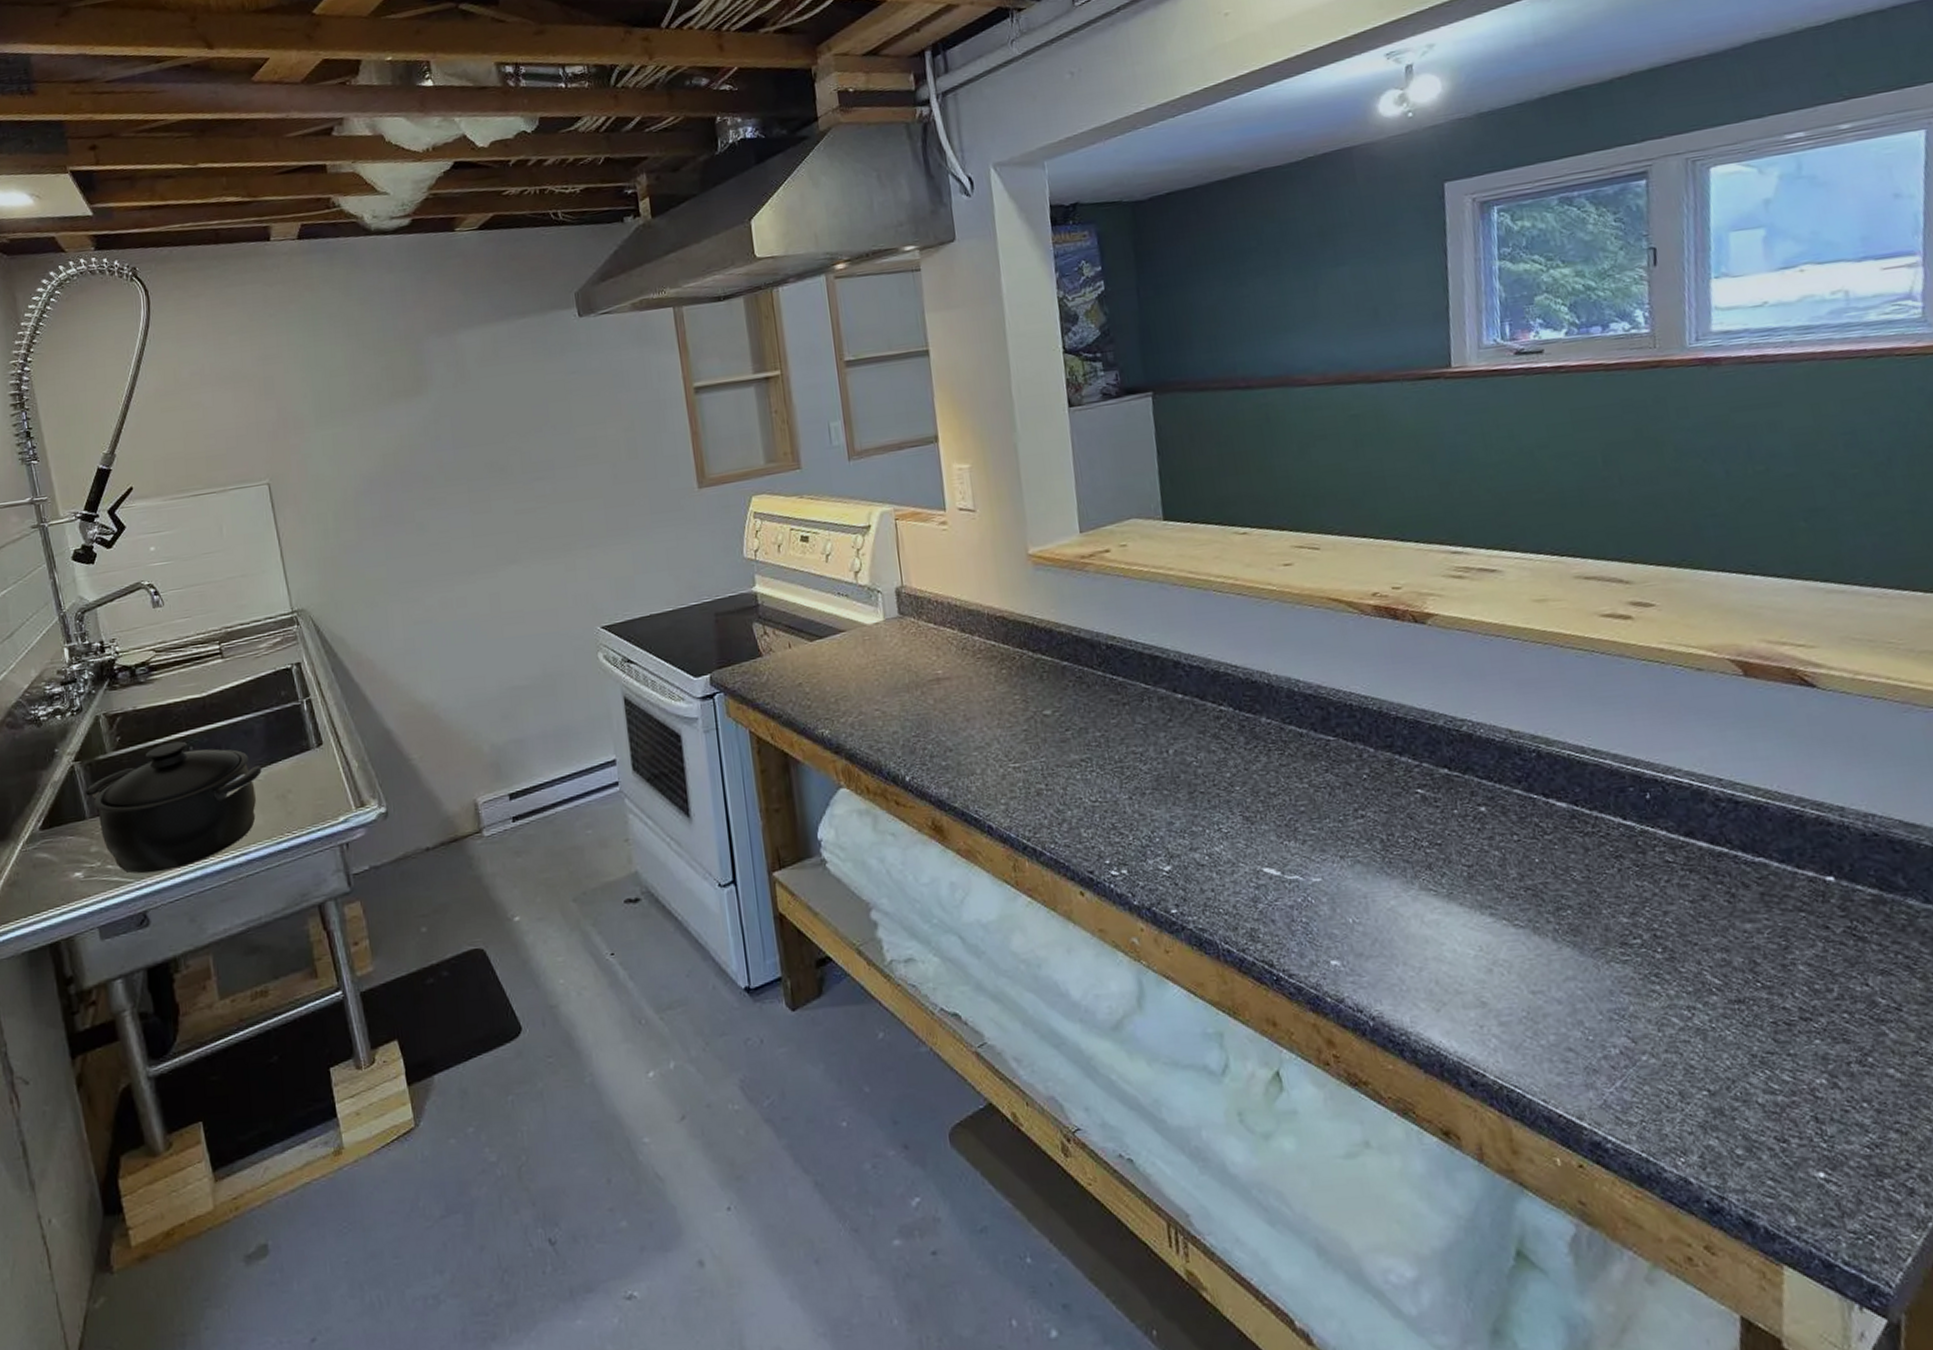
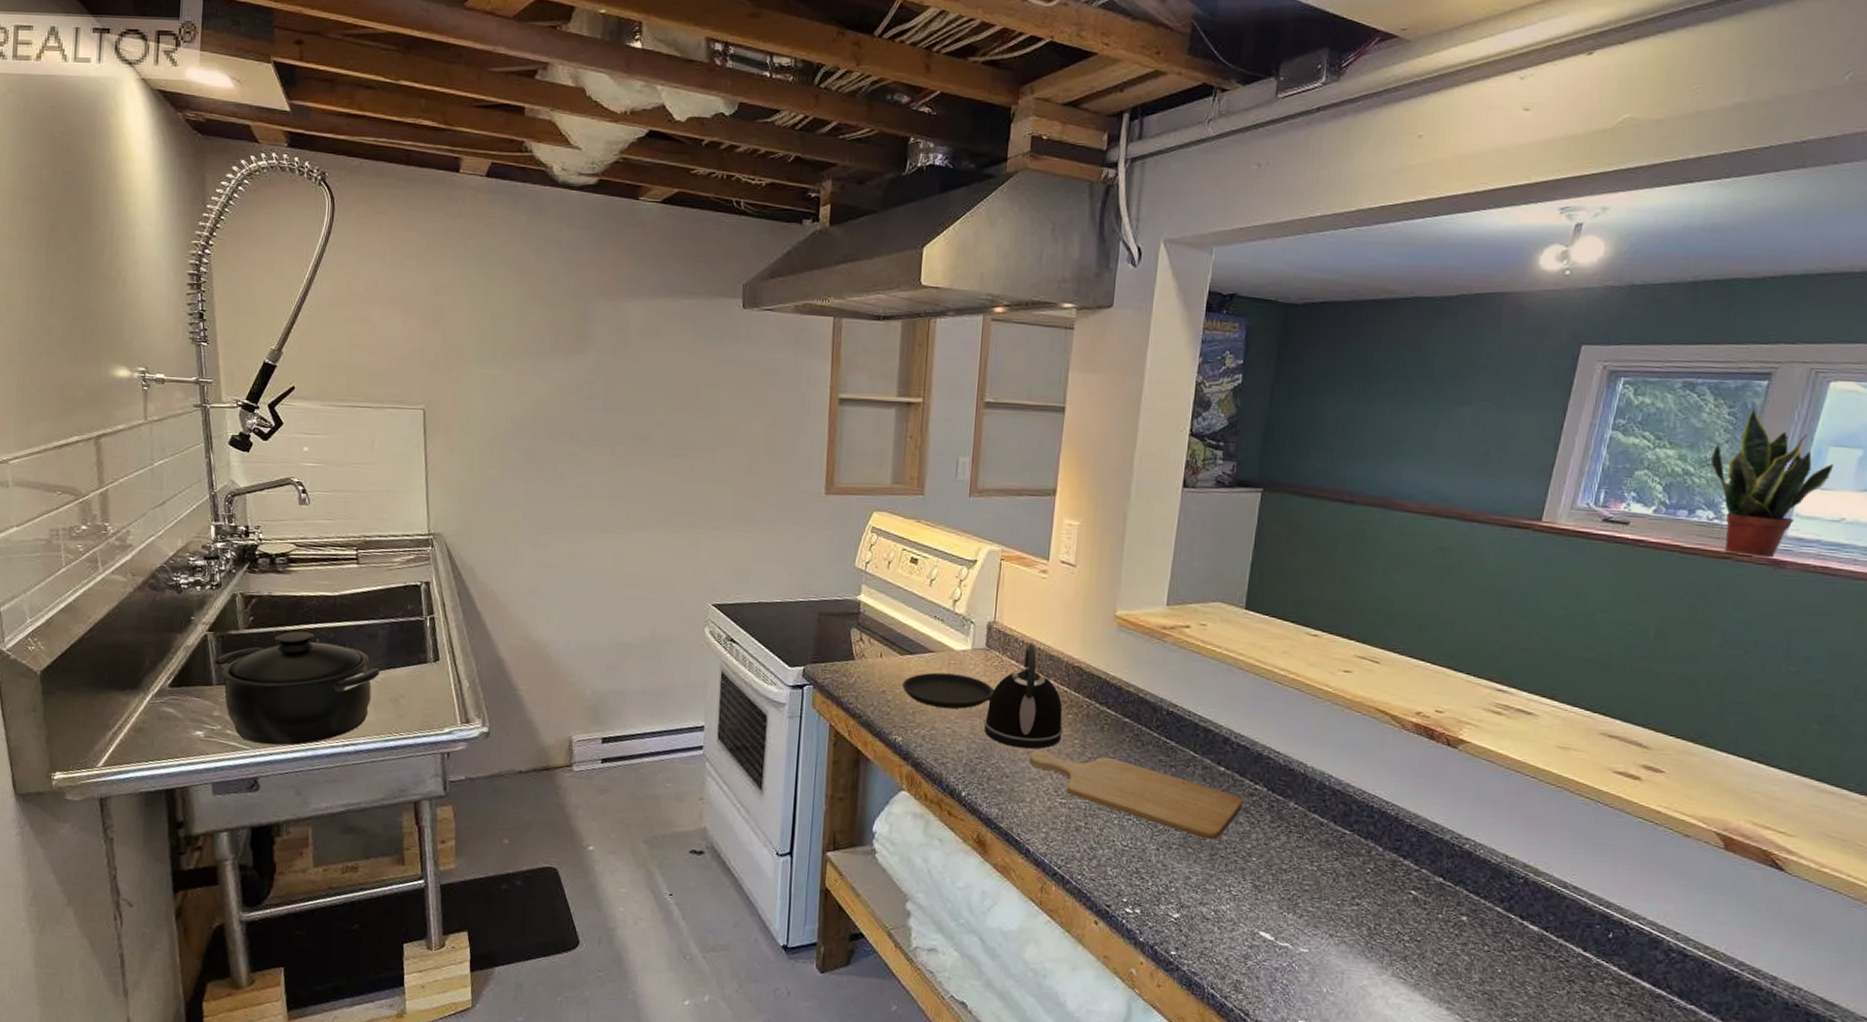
frying pan: none [818,649,918,690] -> present [902,672,995,709]
kettle: none [913,600,1001,717] -> present [983,642,1064,749]
chopping board: none [970,707,1212,777] -> present [1029,751,1243,840]
potted plant: none [1609,210,1740,362] -> present [1710,408,1835,558]

